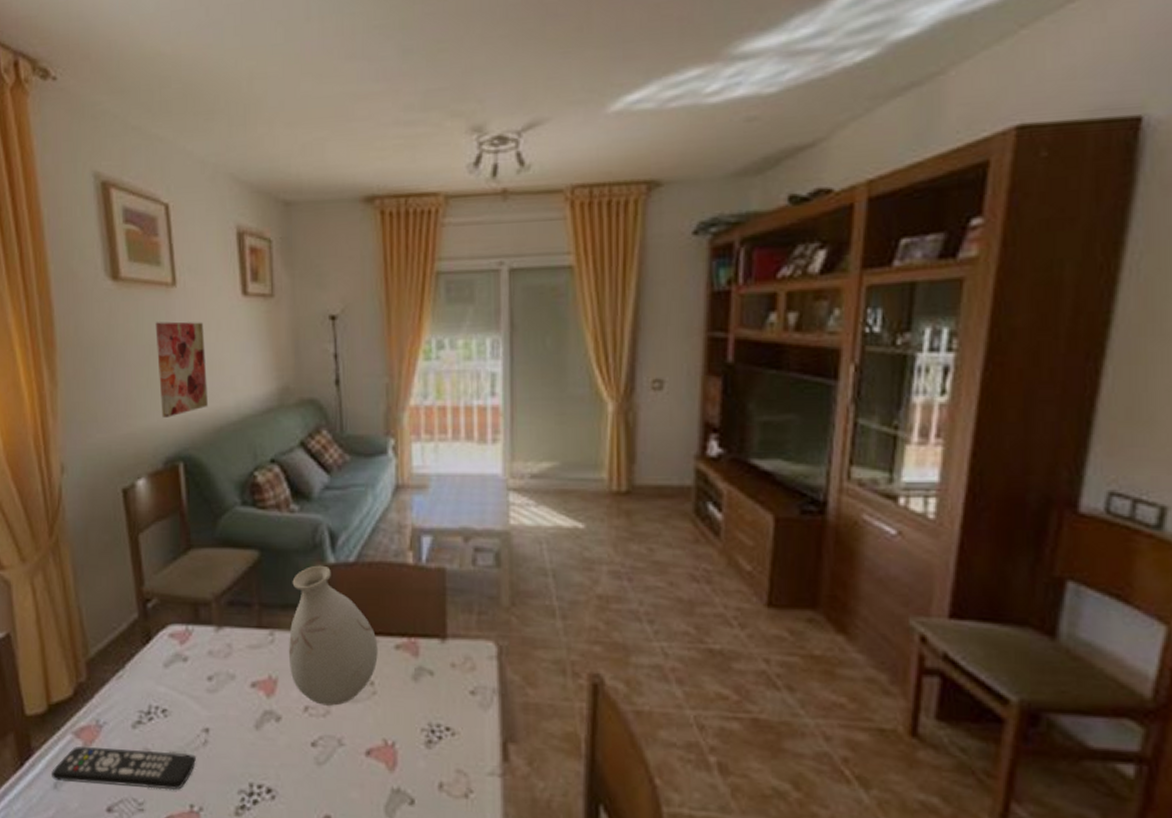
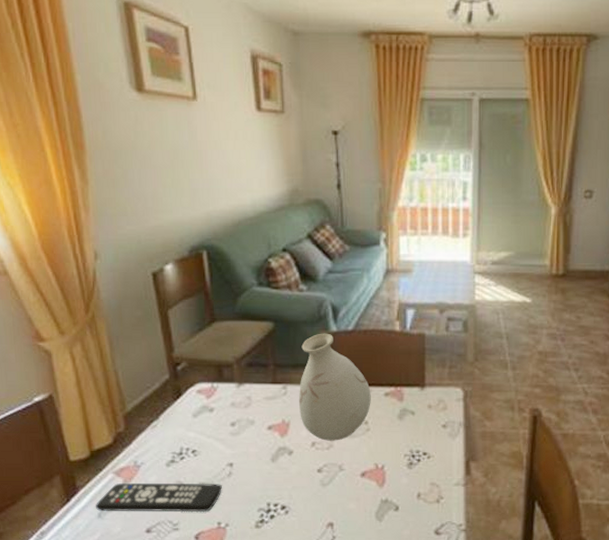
wall art: present [155,321,208,418] -> none [178,131,227,213]

